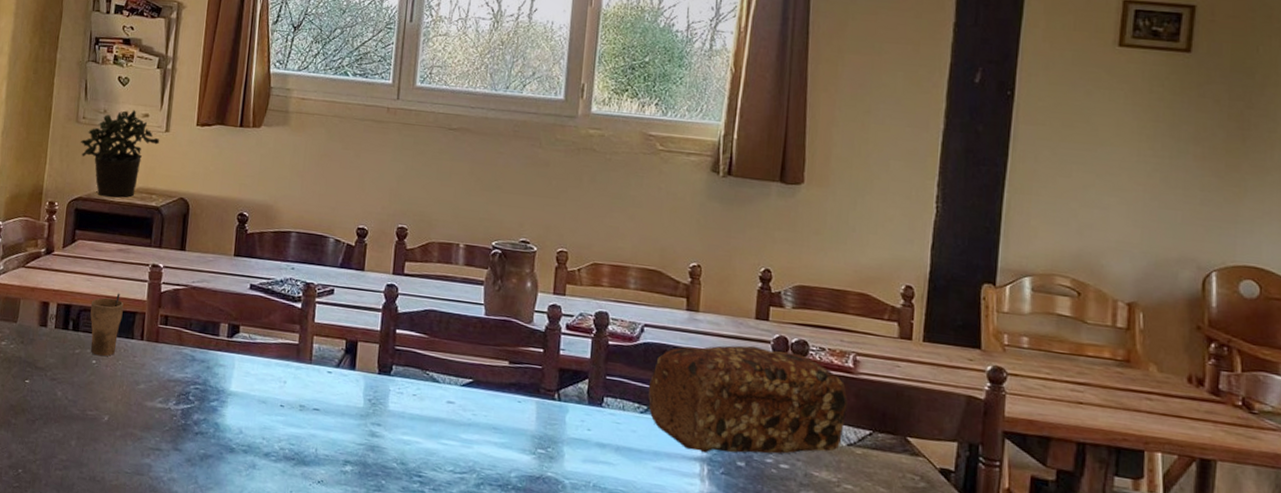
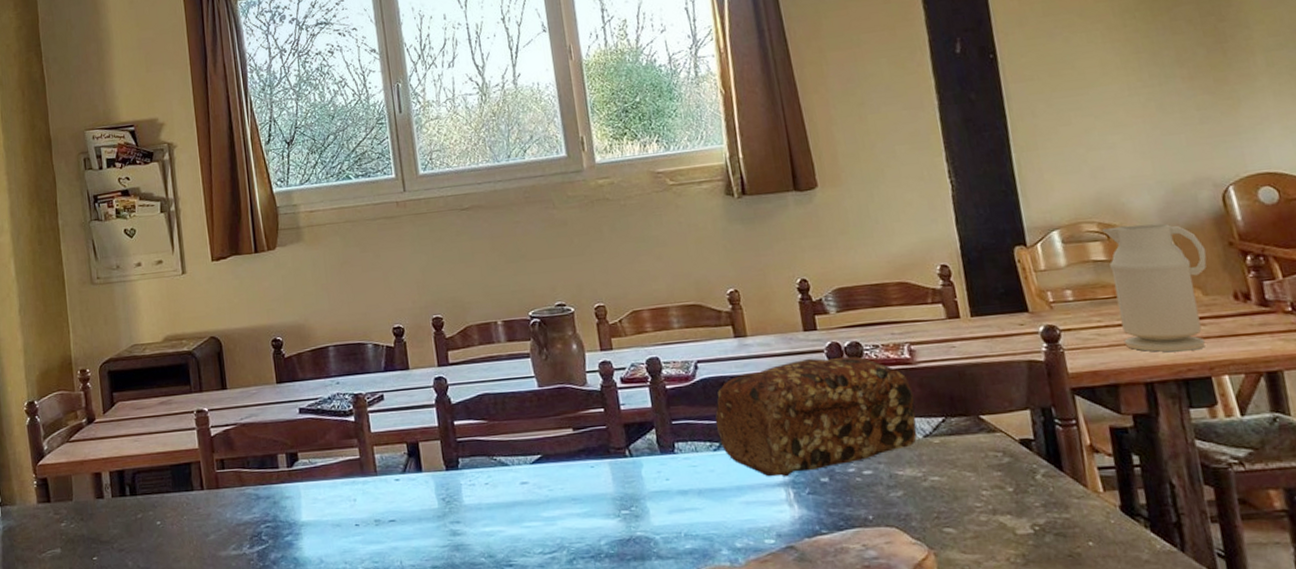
potted plant: present [81,110,160,198] -> none [100,259,179,353]
cup: present [90,293,124,357] -> none [143,447,178,516]
water jug: none [1067,285,1172,423] -> present [1101,223,1207,352]

